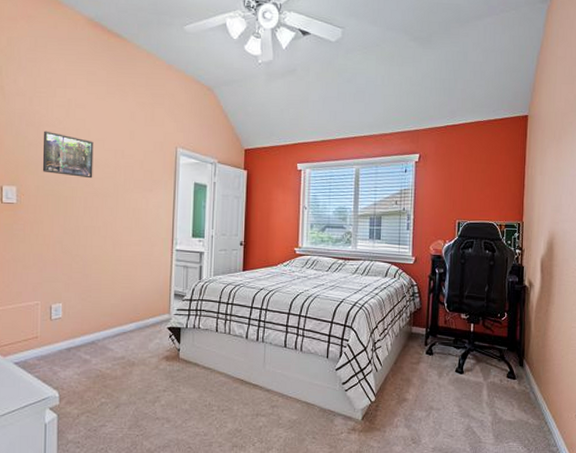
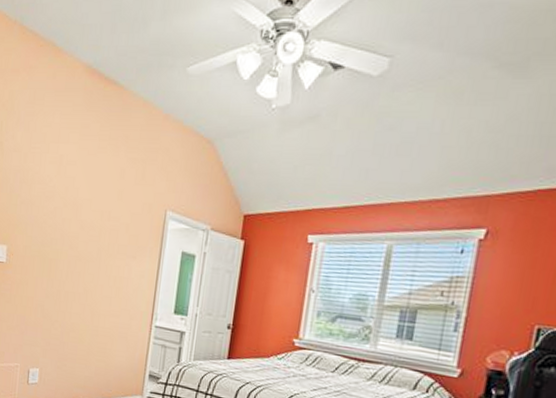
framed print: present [42,130,94,179] -> none [31,188,81,241]

